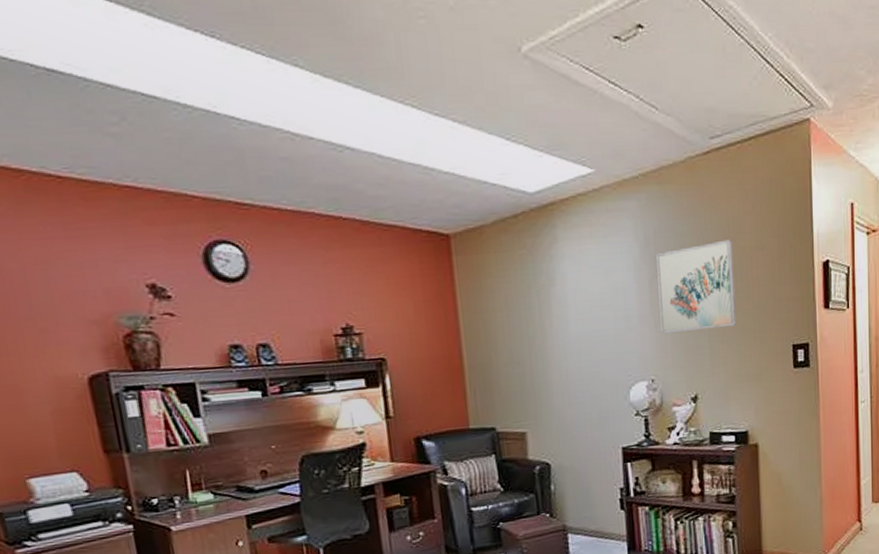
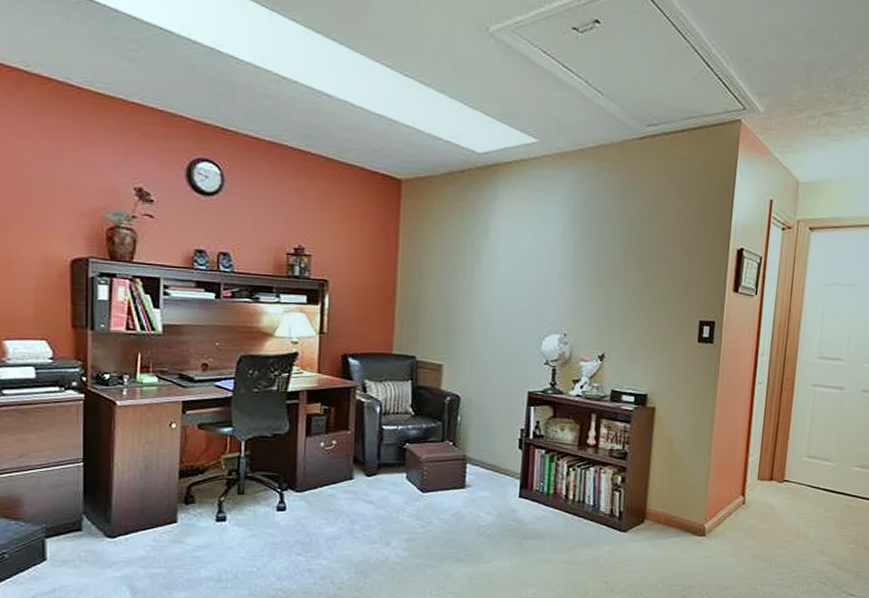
wall art: present [655,239,737,333] -> none [579,217,655,296]

